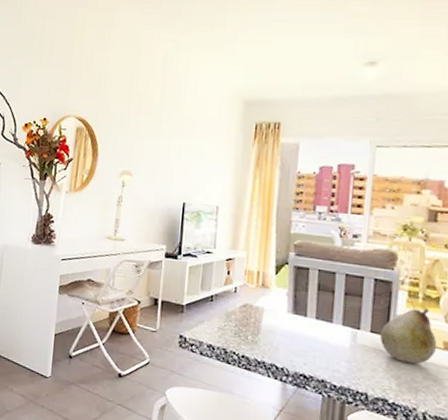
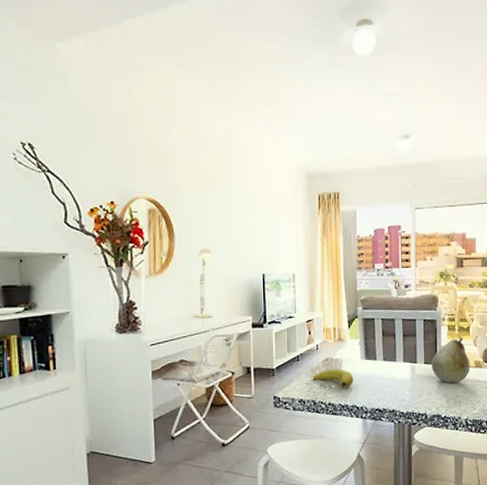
banana: none [226,316,276,342] -> present [312,369,354,388]

